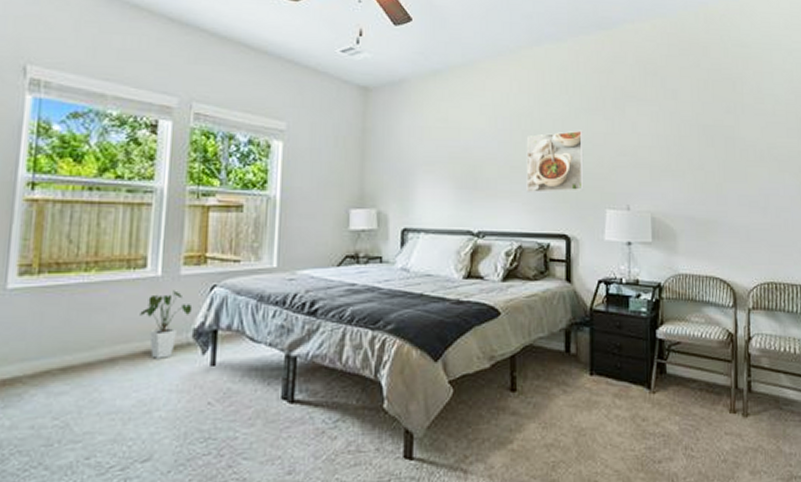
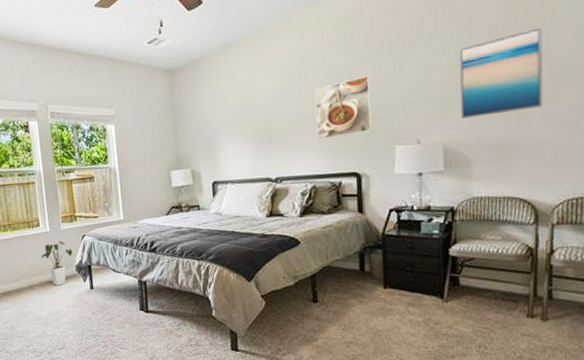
wall art: none [666,111,737,189] -> present [459,27,543,118]

